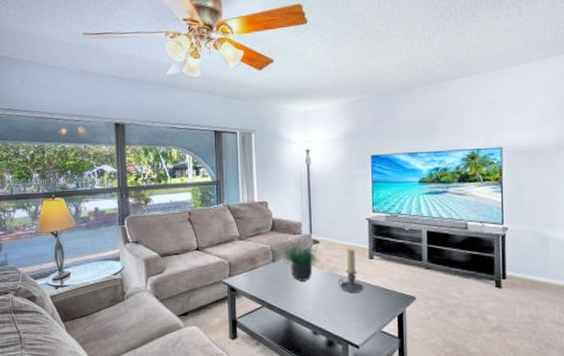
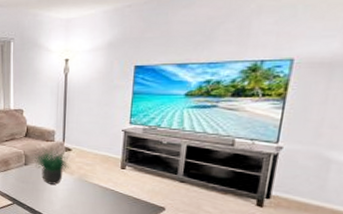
candle holder: present [338,248,364,294] -> none [87,157,113,200]

